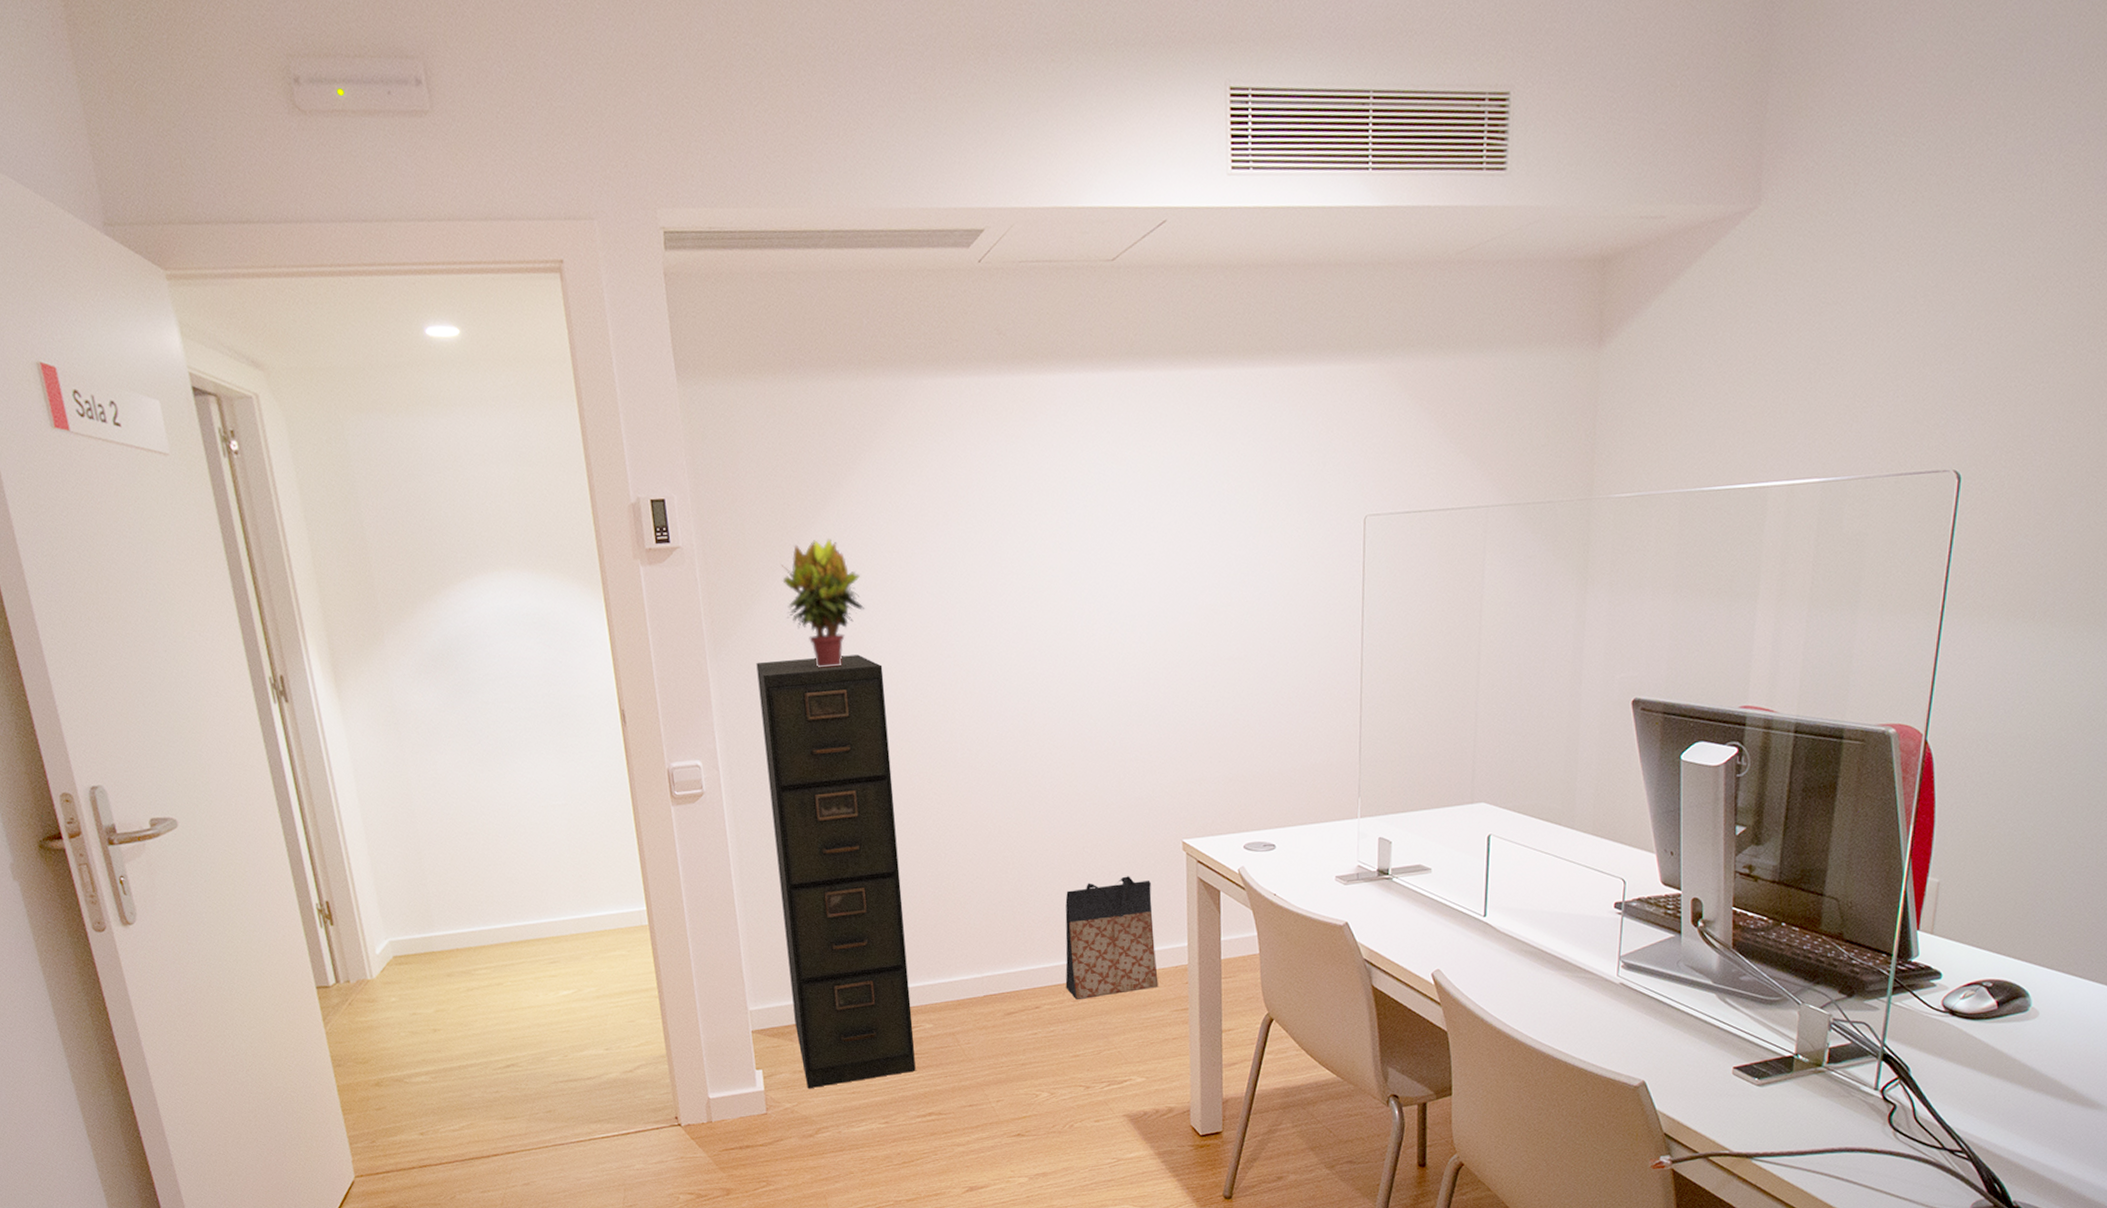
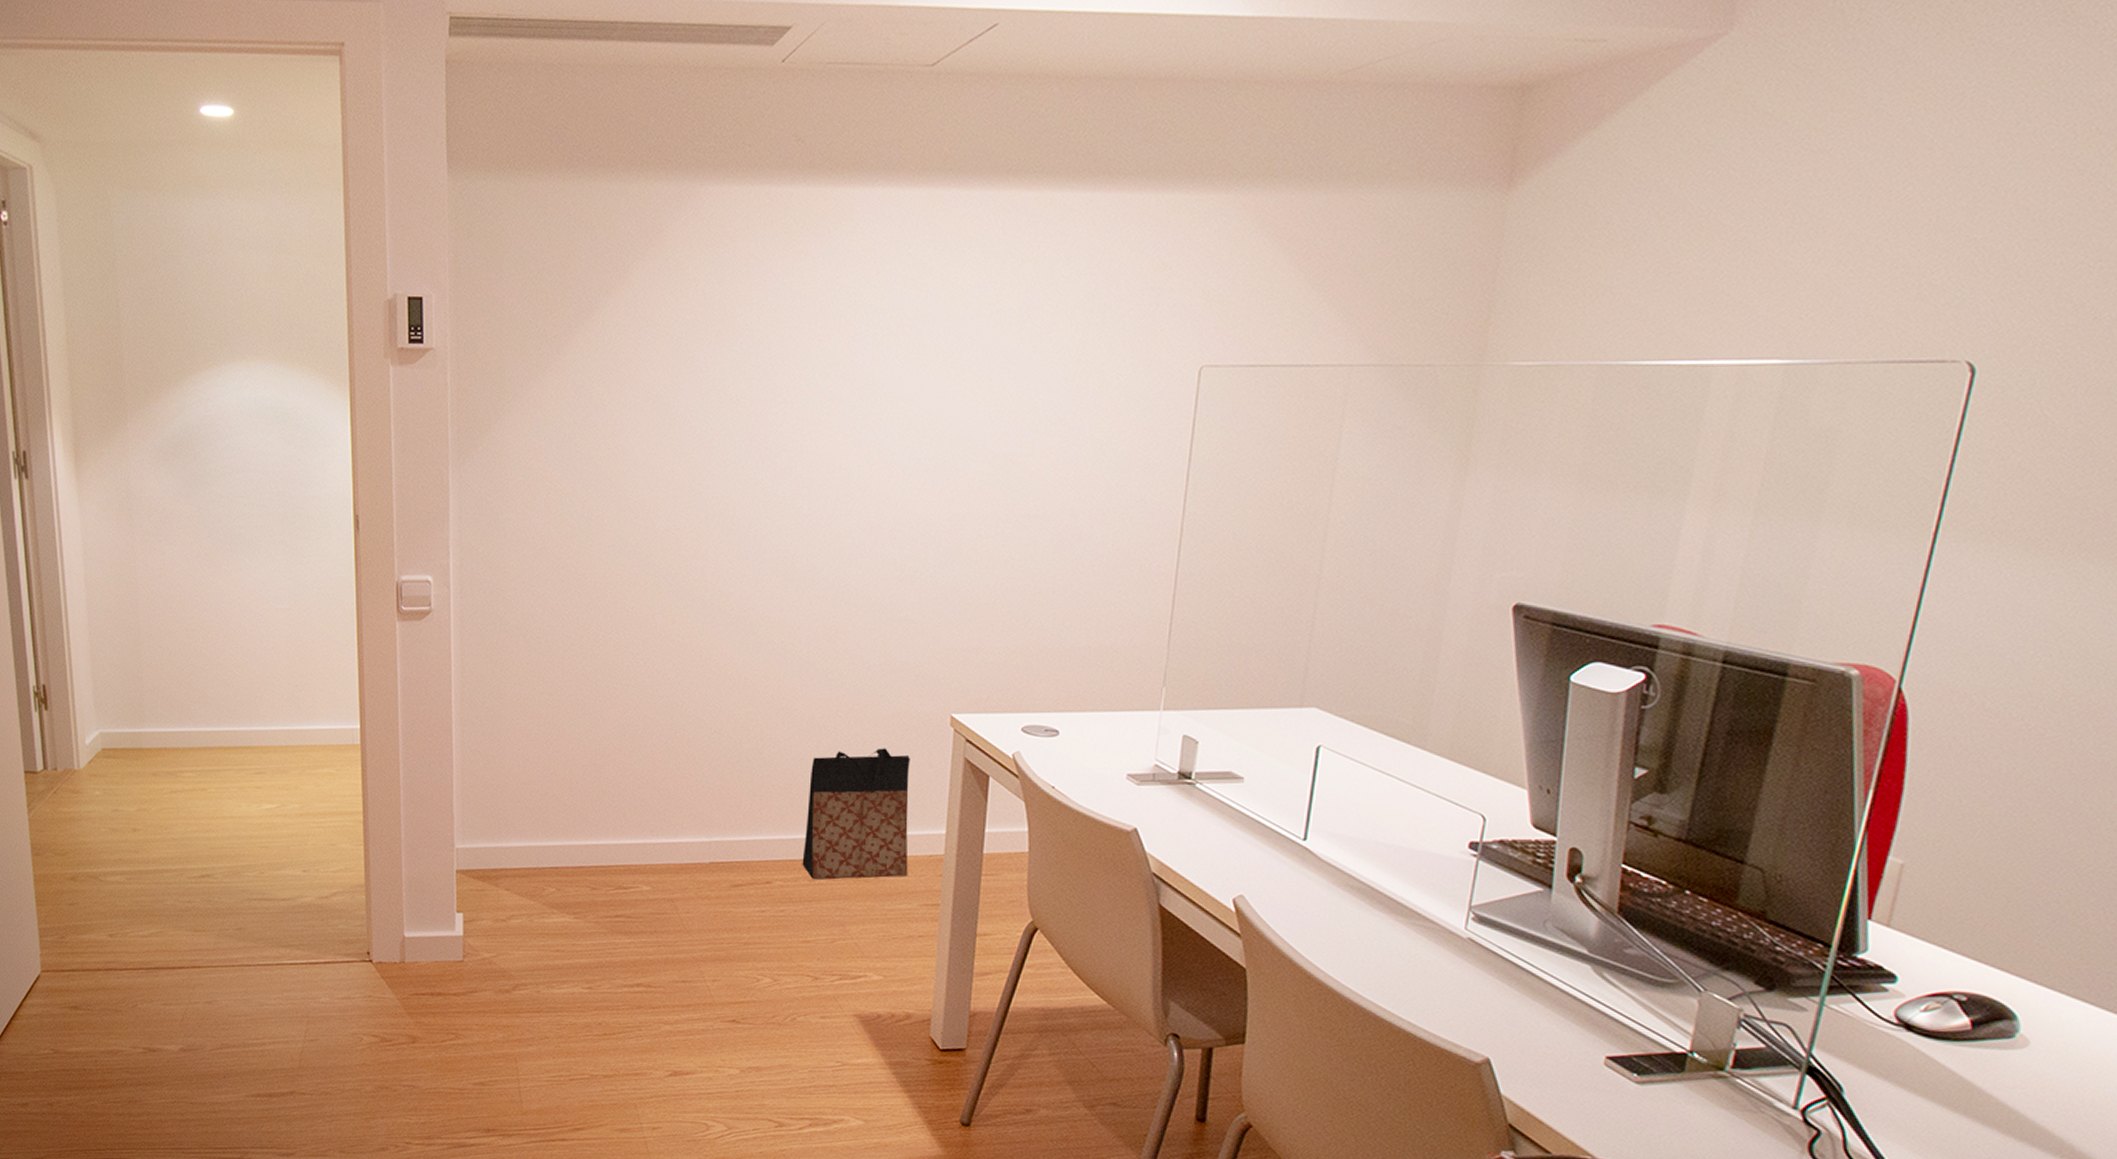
filing cabinet: present [756,654,916,1088] -> none [500,476,635,940]
potted plant: present [780,538,866,668] -> none [536,350,622,489]

